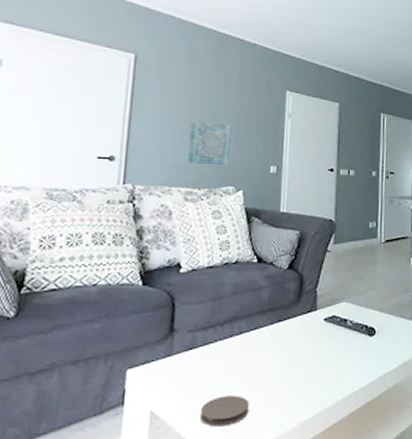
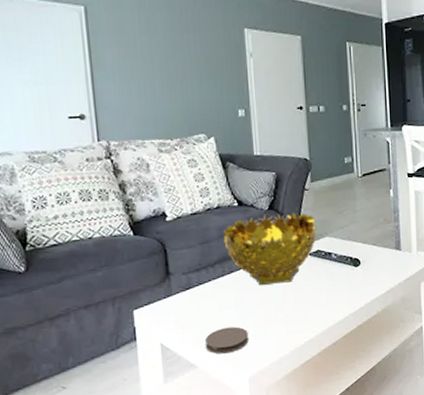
wall art: present [188,120,231,166] -> none [151,69,197,115]
decorative bowl: none [237,273,335,350] -> present [223,213,317,285]

